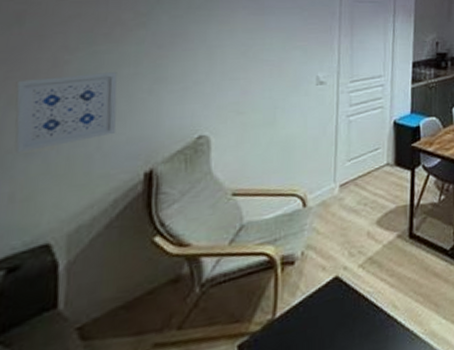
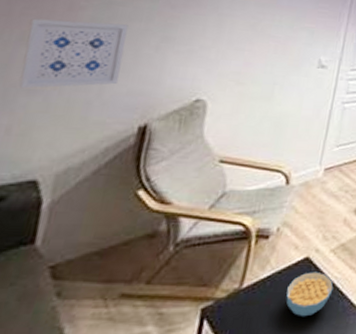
cereal bowl: none [321,289,368,337] -> present [286,271,334,317]

